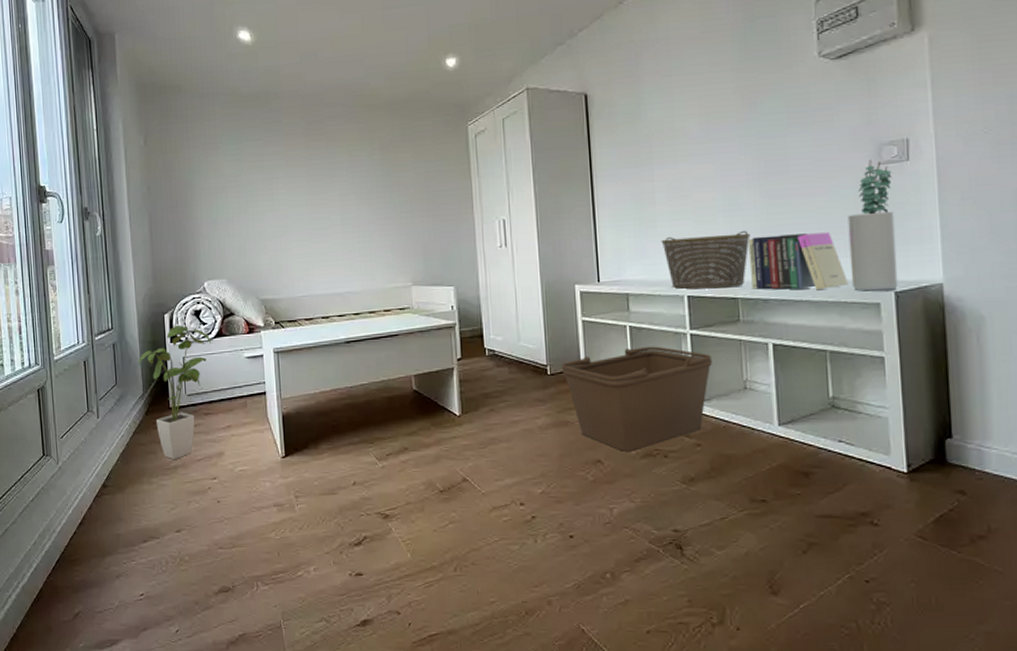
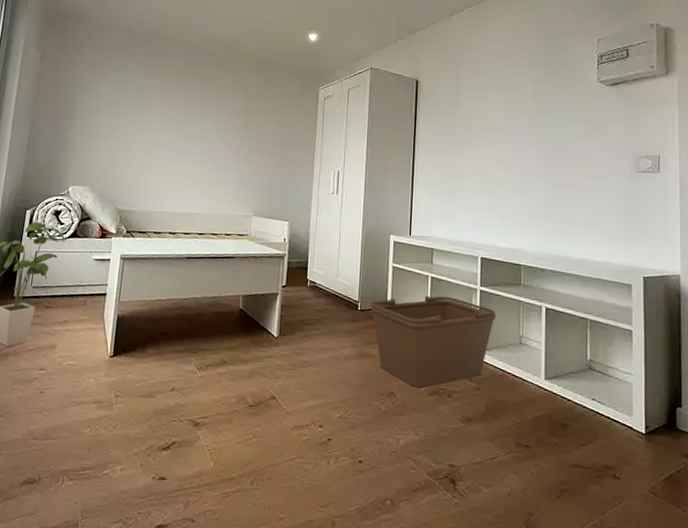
basket: present [661,230,751,289] -> none [464,206,535,256]
books: present [748,232,848,291] -> none [532,216,608,268]
vase: present [847,159,899,292] -> none [610,167,646,275]

